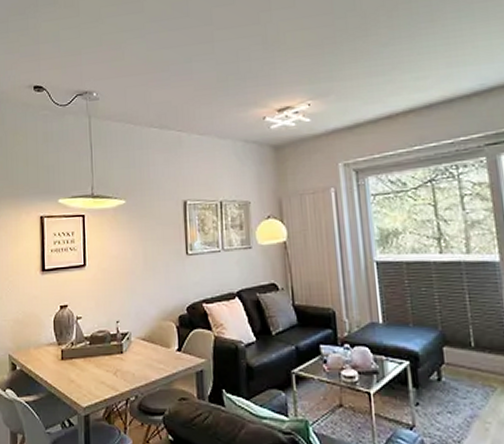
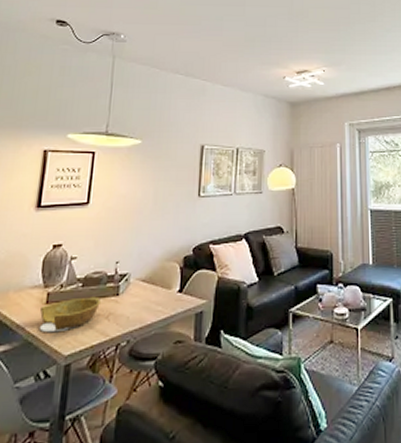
bowl: none [58,354,107,386] -> present [39,296,101,333]

